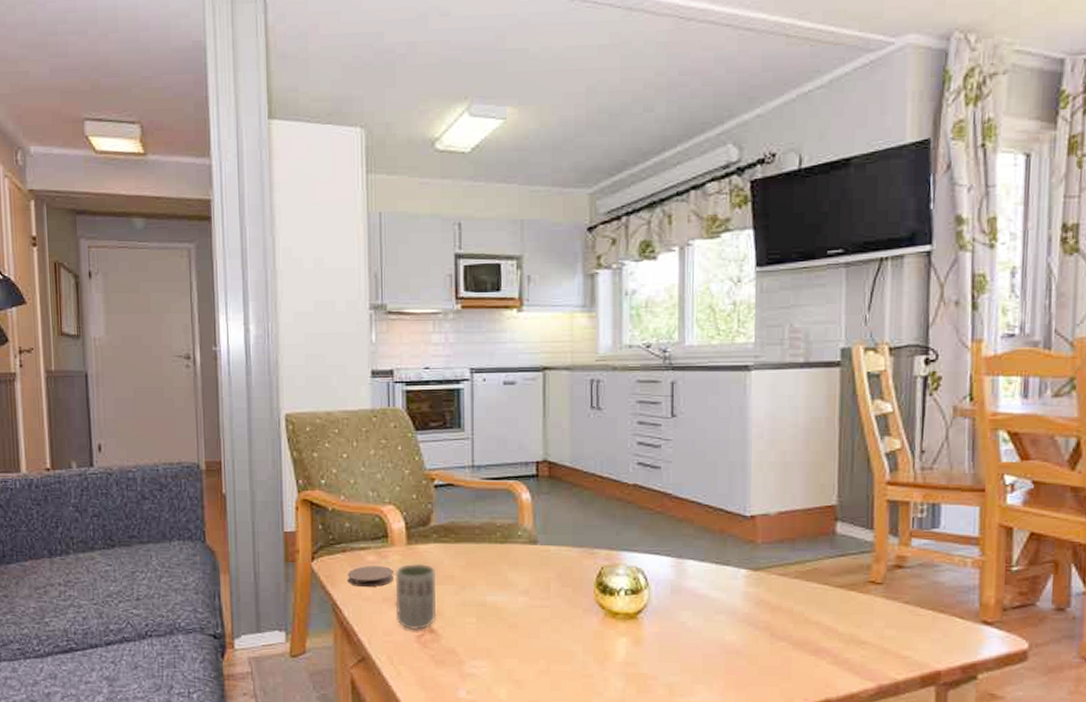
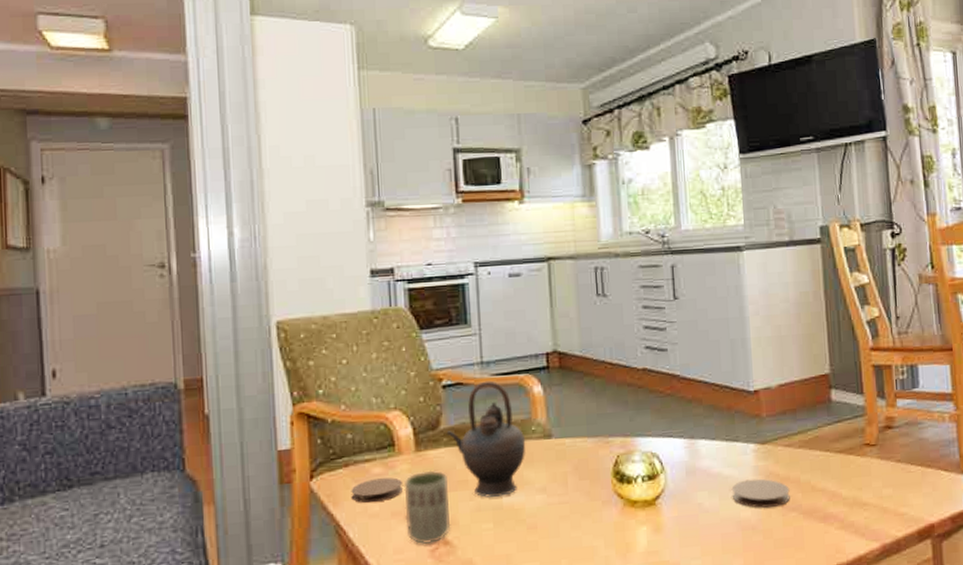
teapot: none [436,484,512,594] -> present [446,380,526,498]
coaster: none [717,604,780,634] -> present [731,478,790,508]

